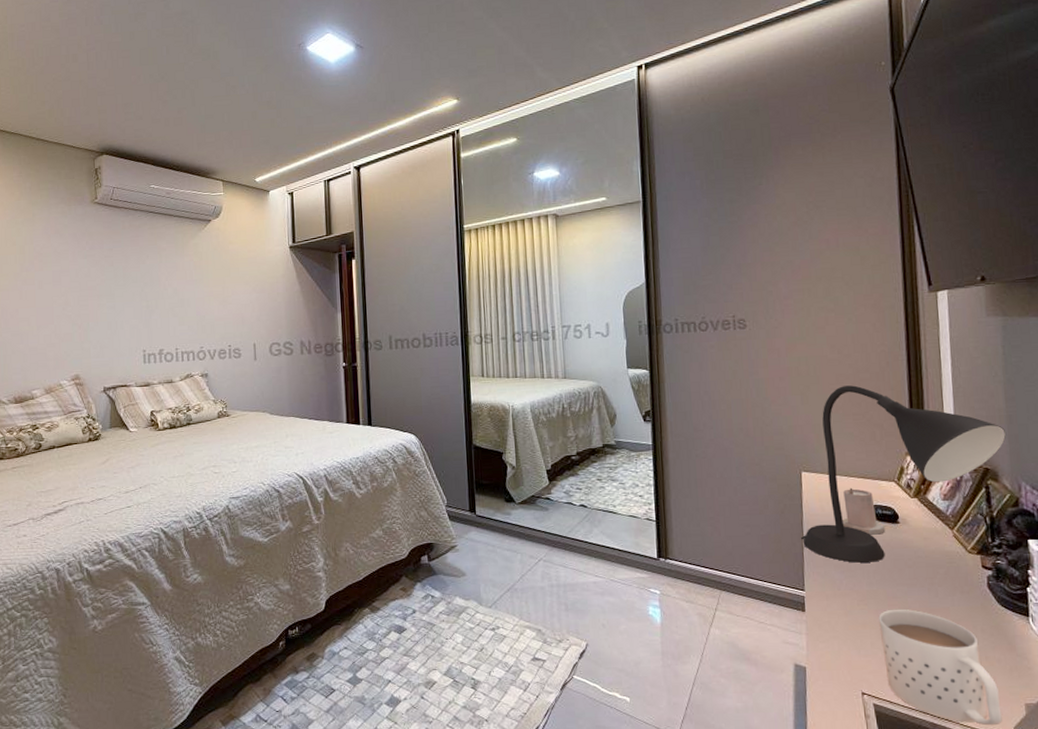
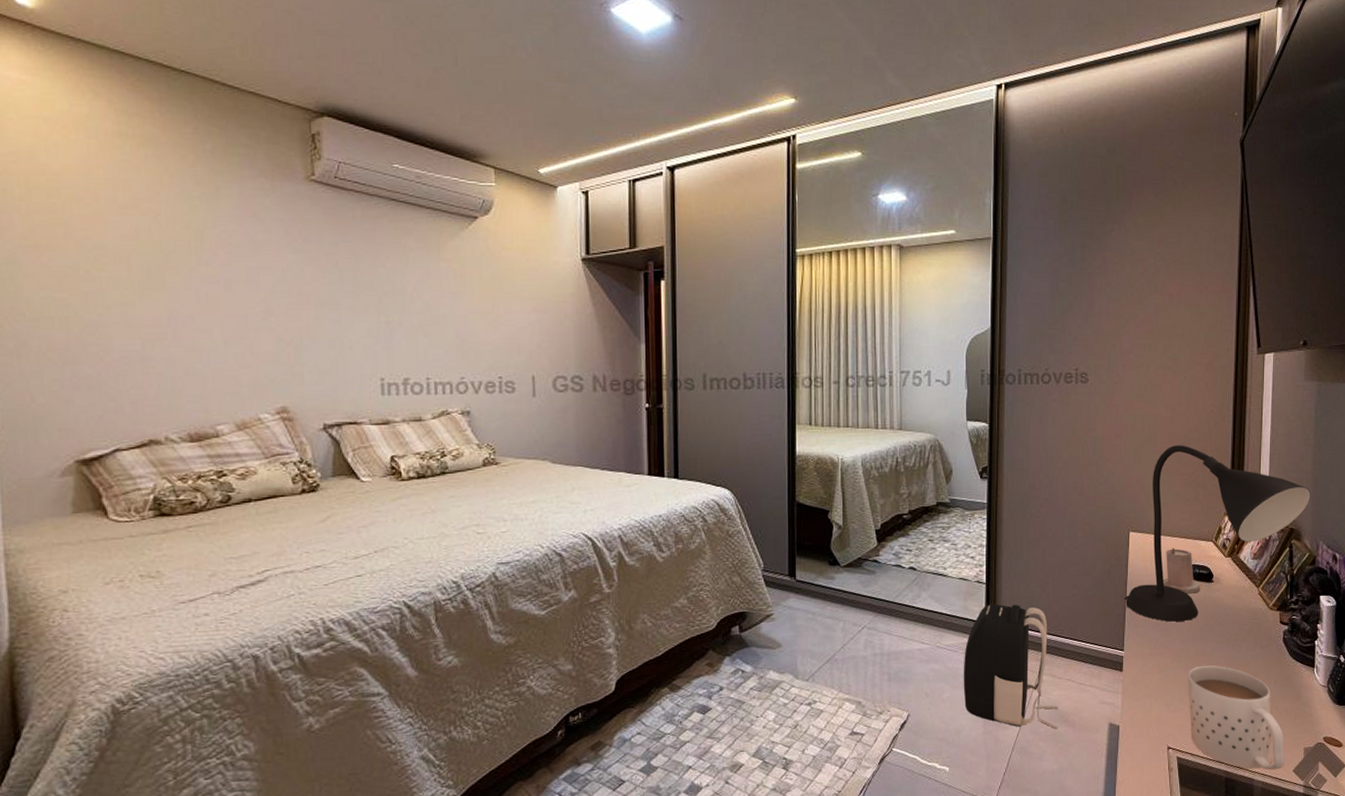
backpack: none [638,541,740,667] -> present [963,604,1059,730]

